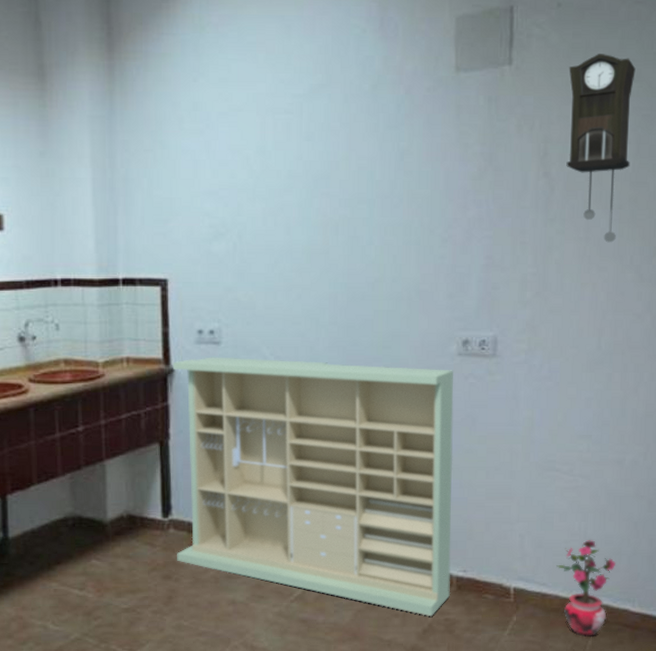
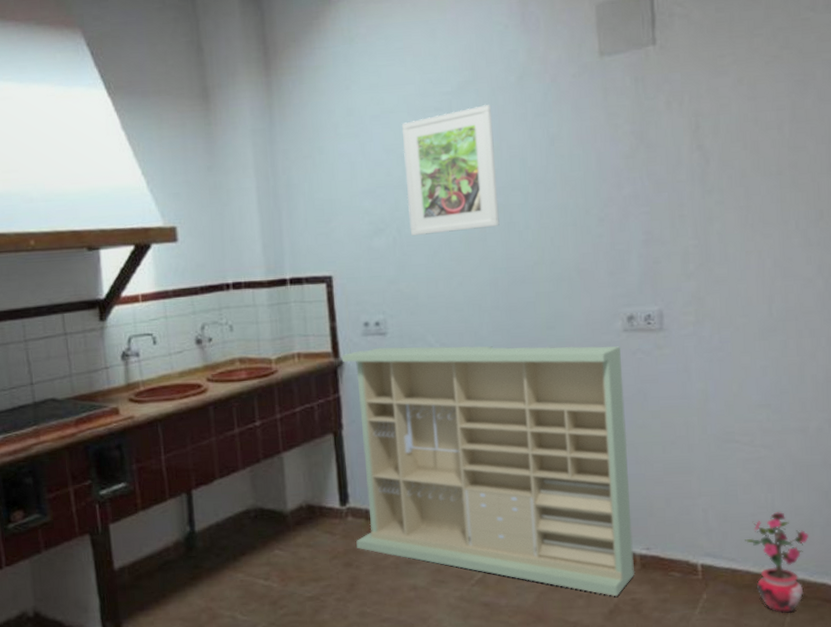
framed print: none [249,112,344,244] -> present [401,105,500,236]
pendulum clock: present [566,54,636,243] -> none [714,25,787,209]

